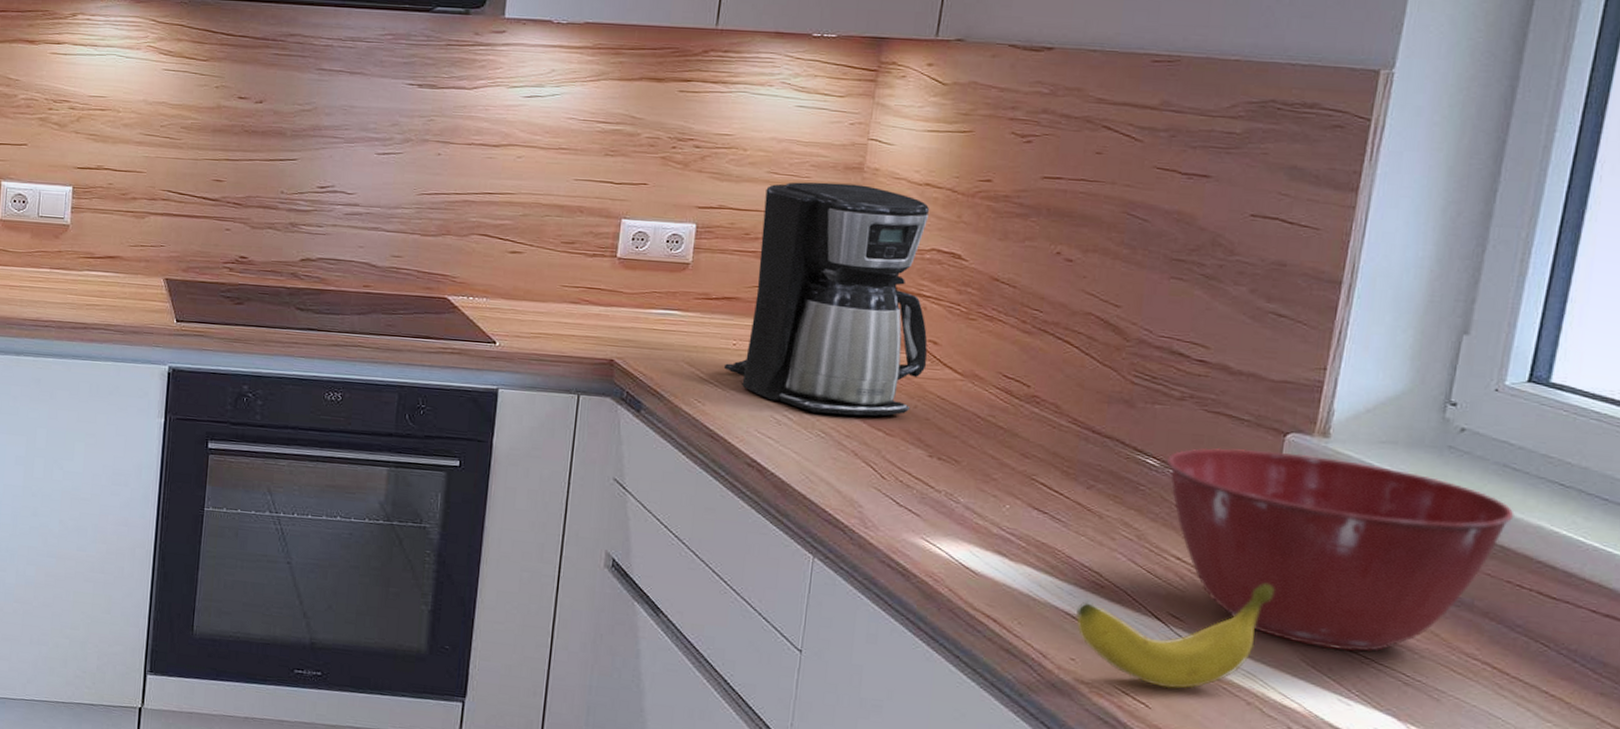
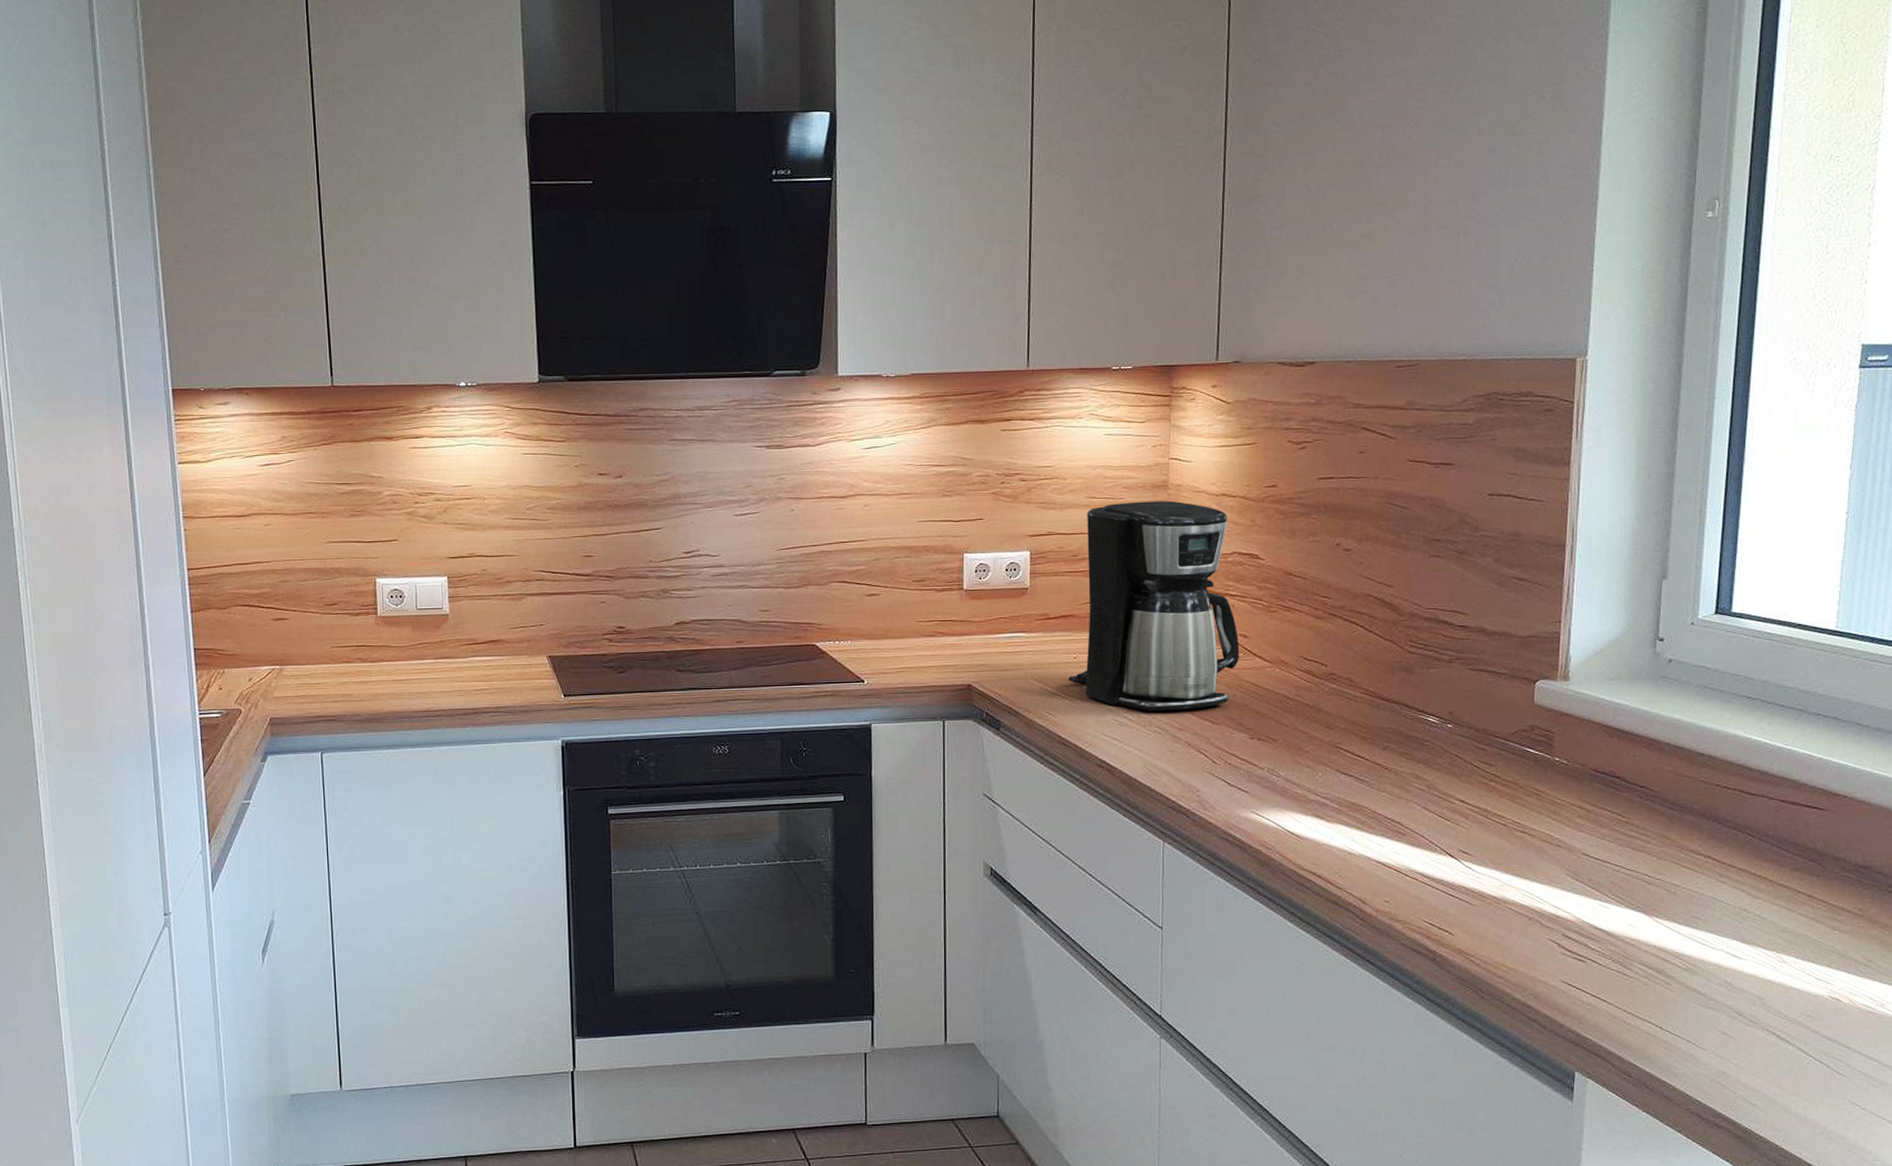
banana: present [1076,584,1275,689] -> none [1386,813,1540,916]
mixing bowl: present [1166,447,1515,651] -> none [1443,697,1716,862]

